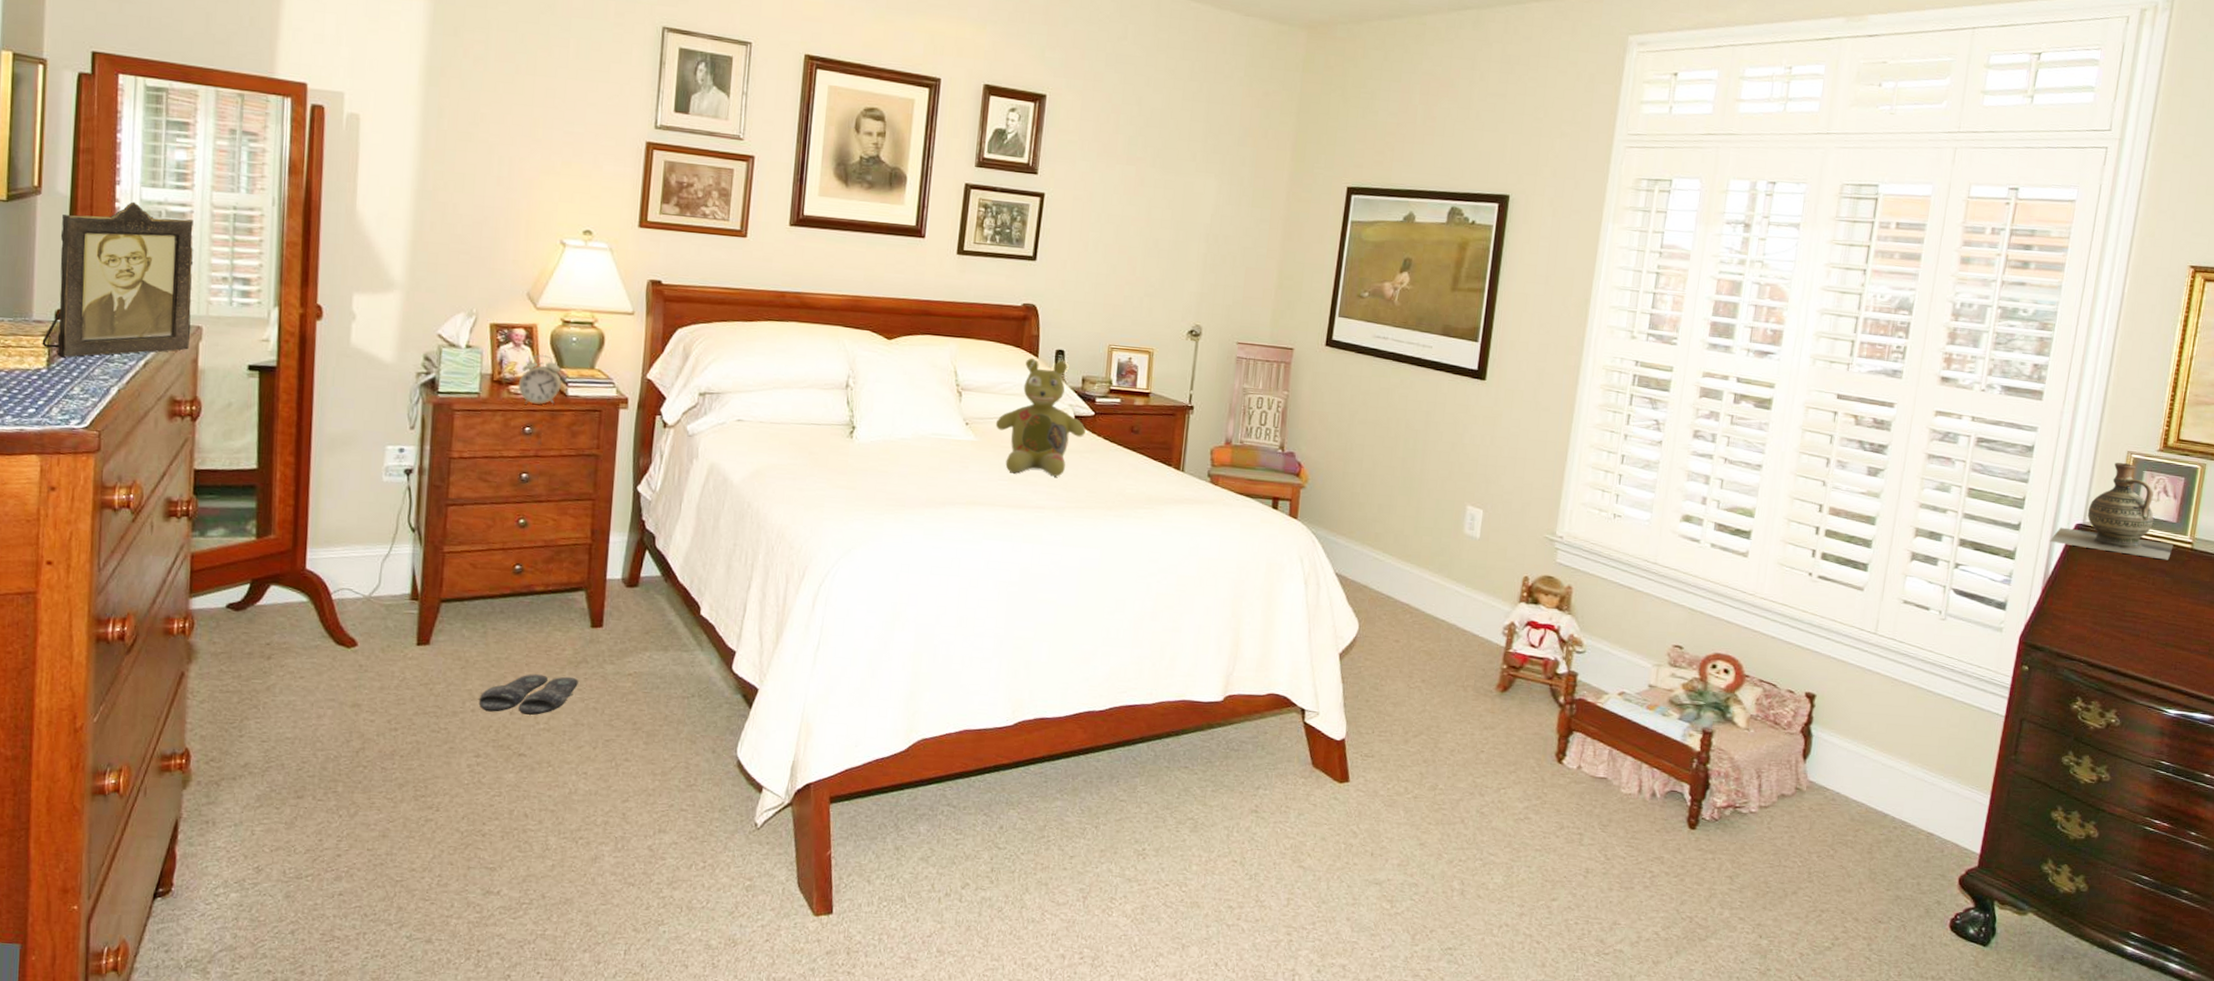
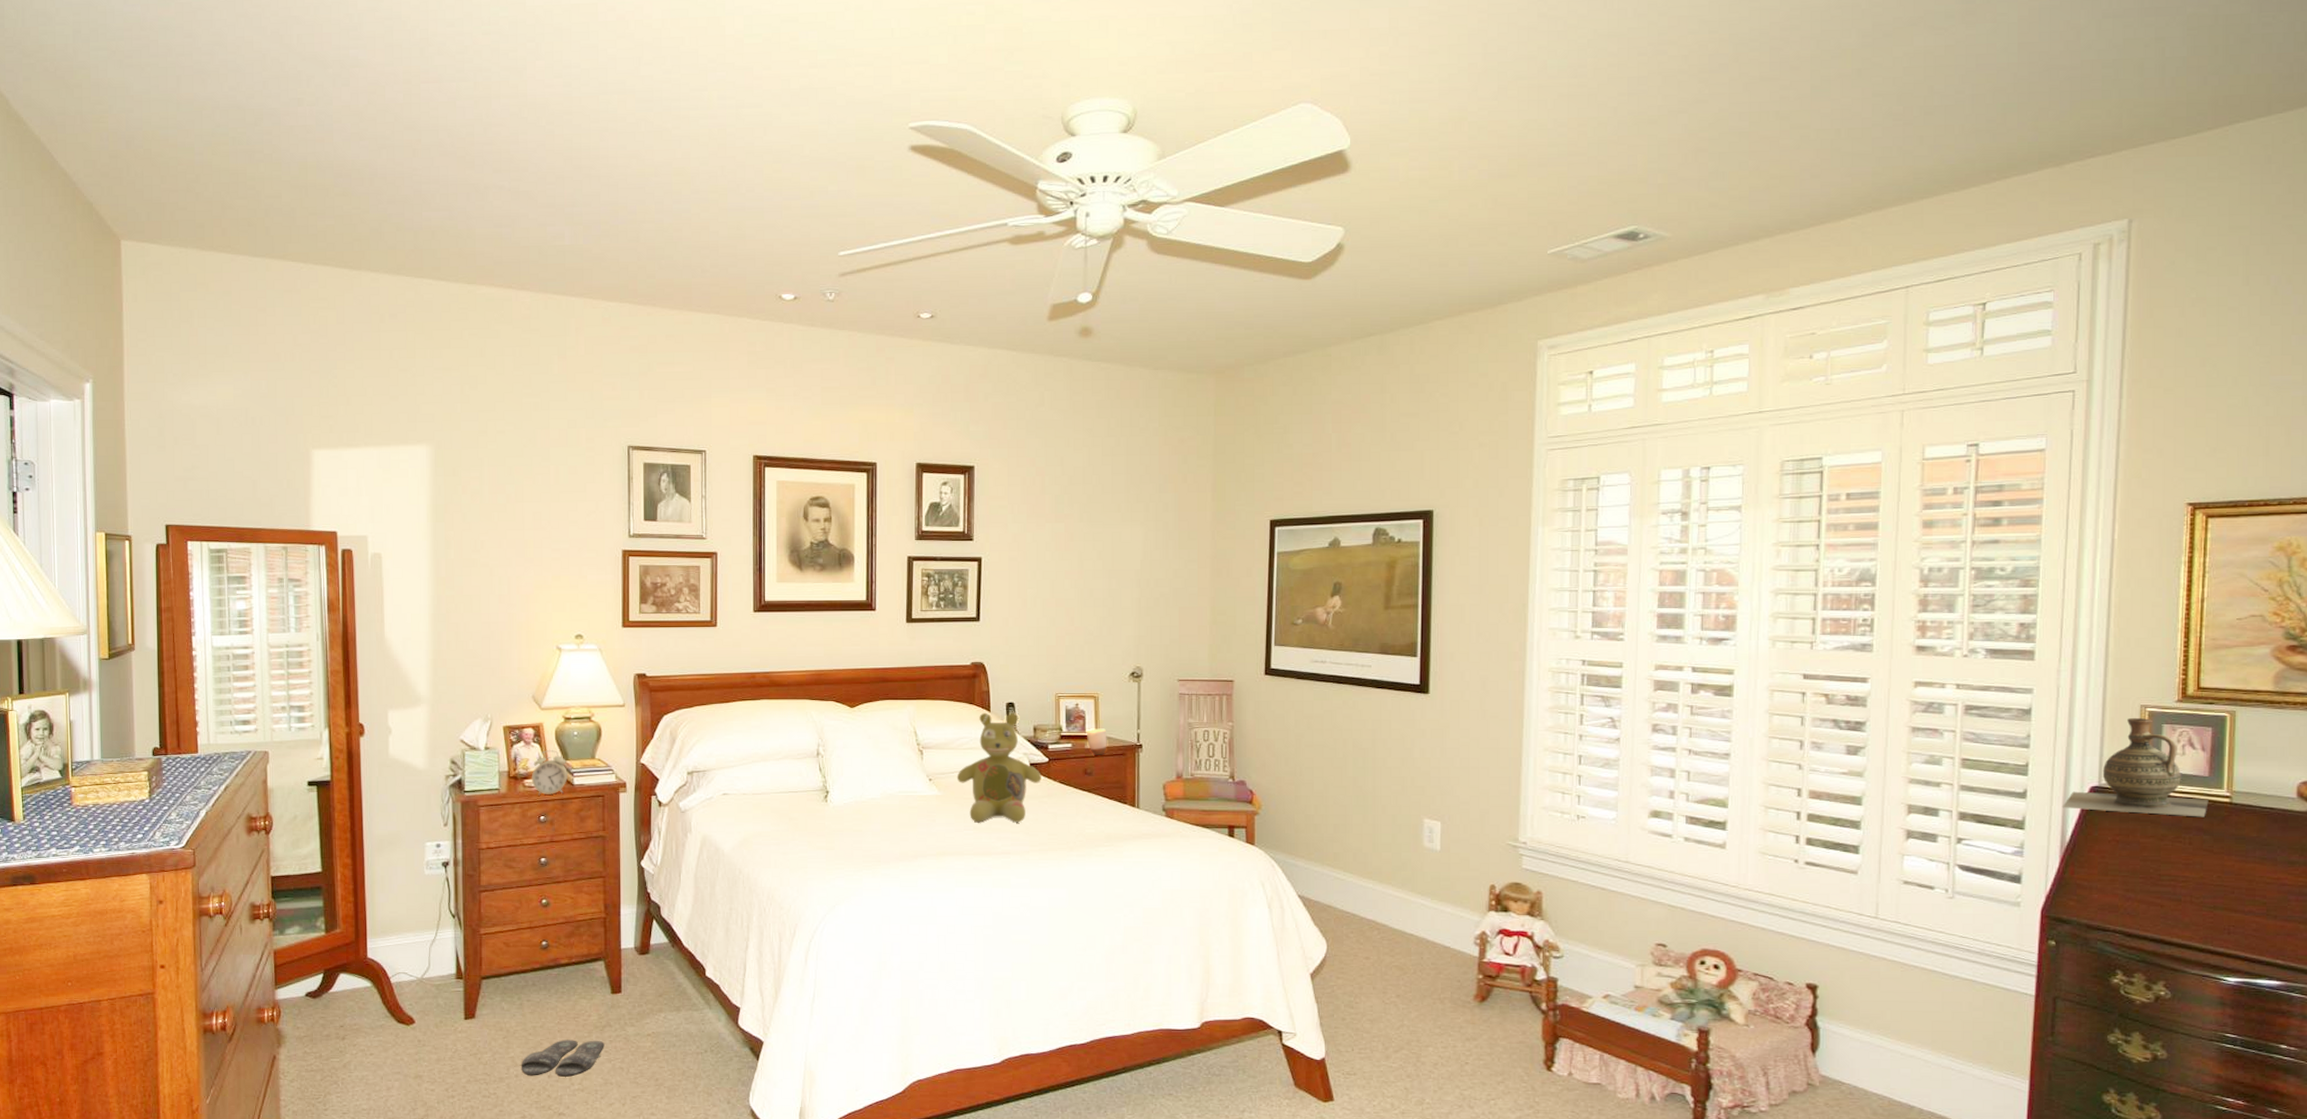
photo frame: present [42,201,194,357] -> none [144,649,260,787]
mug: none [1136,385,1159,414] -> present [1086,728,1107,755]

